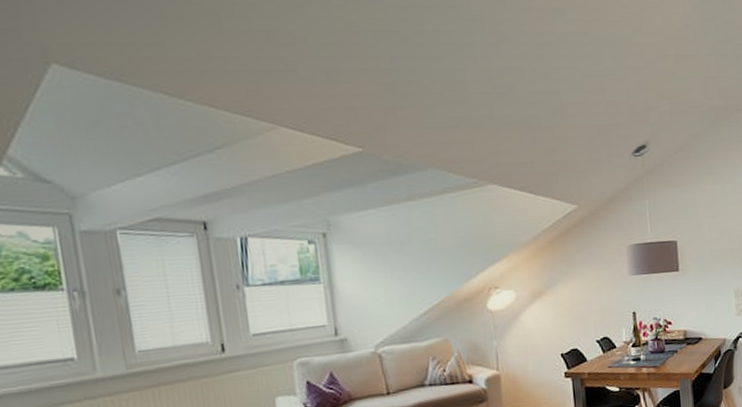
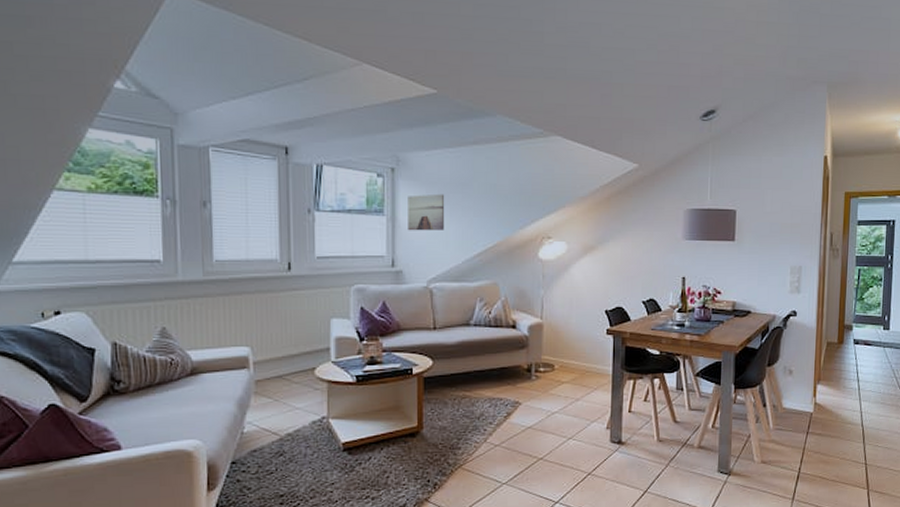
wall art: none [343,254,386,297] -> present [408,193,445,231]

